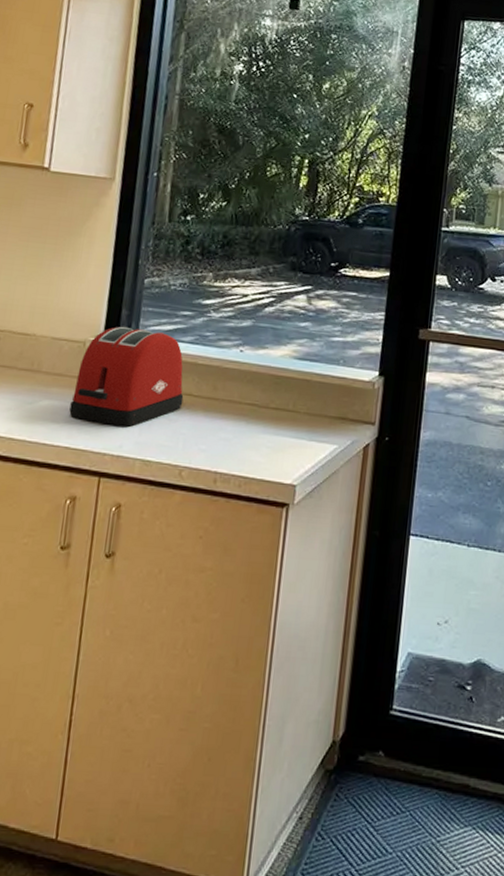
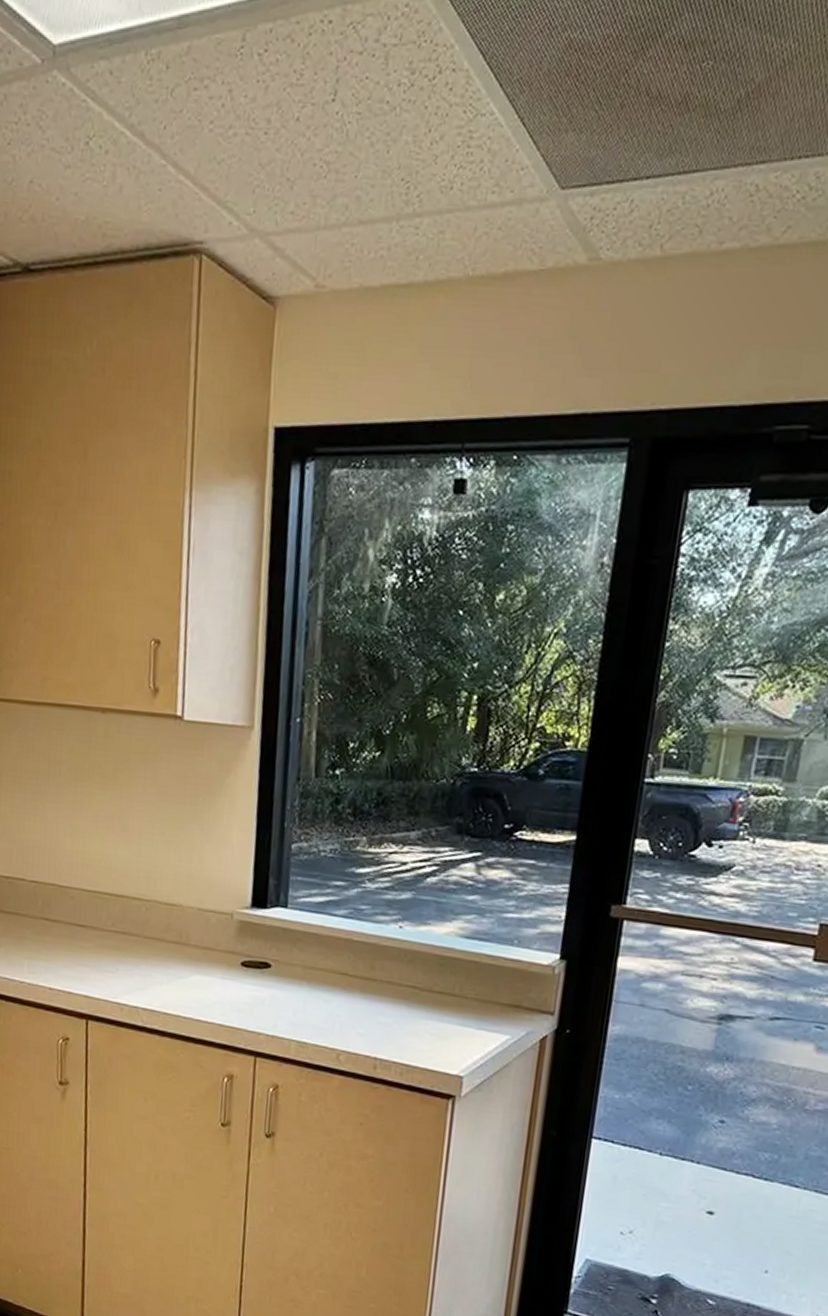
toaster: present [69,326,184,428] -> none [221,897,339,1007]

